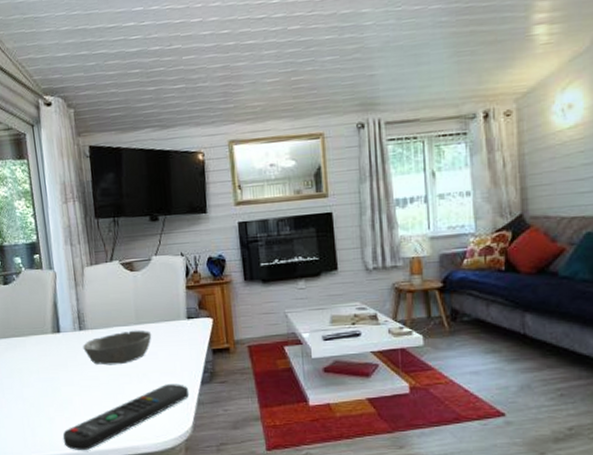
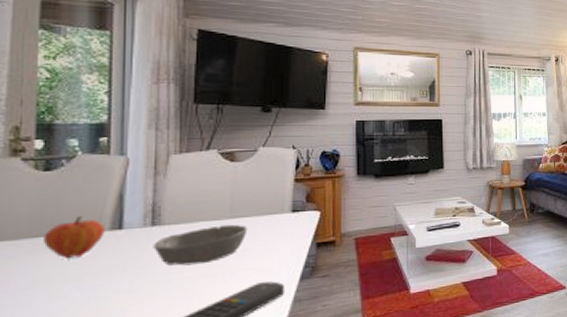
fruit: none [12,321,49,356] -> present [44,216,105,260]

